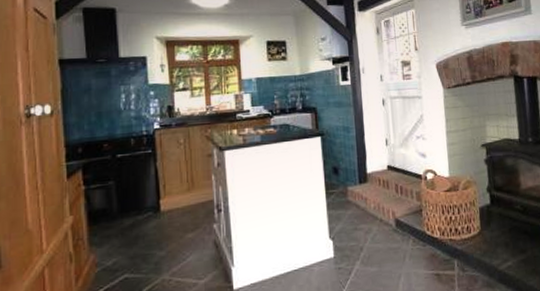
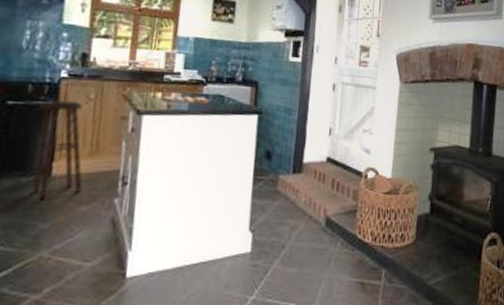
stool: none [142,147,187,233] -> present [31,100,84,200]

